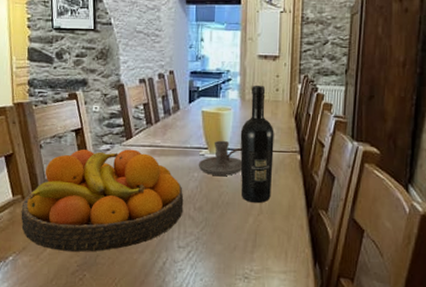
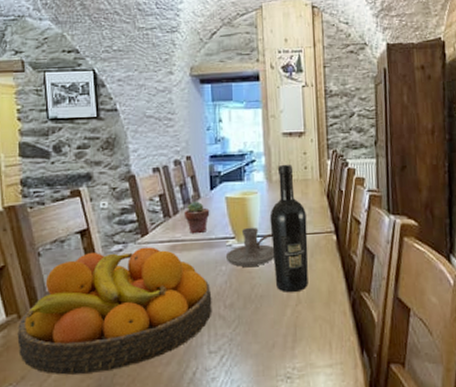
potted succulent: none [164,112,187,142] -> present [183,201,210,234]

